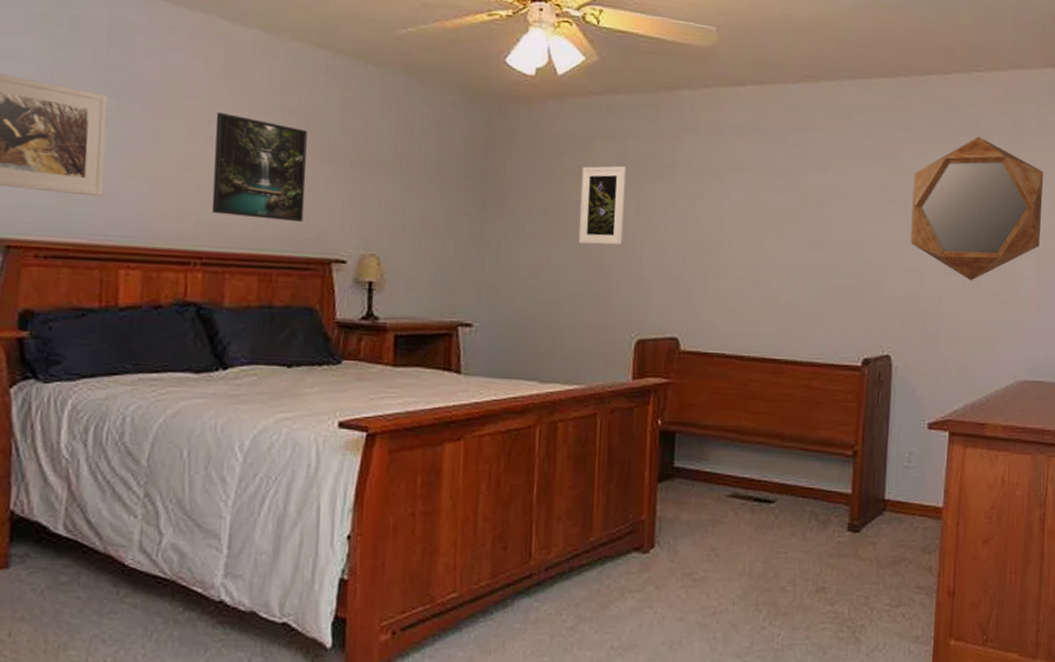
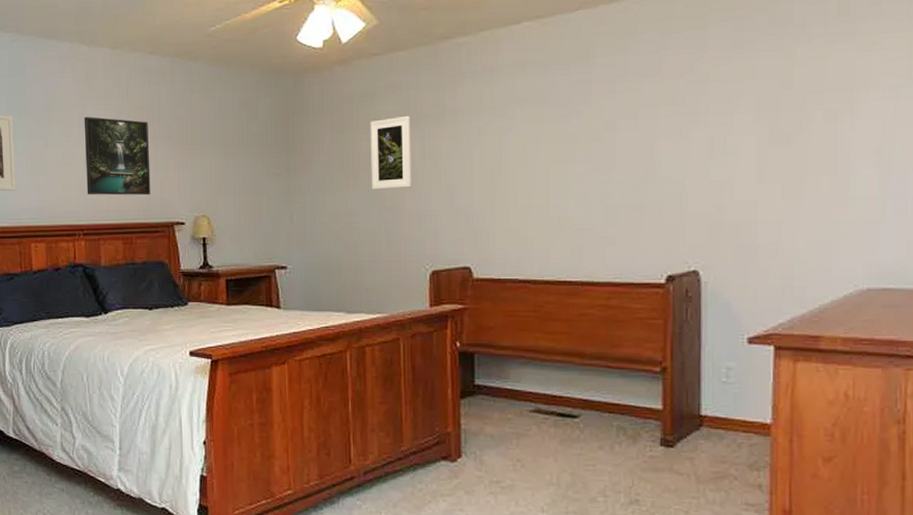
home mirror: present [910,136,1044,281] -> none [714,32,882,187]

